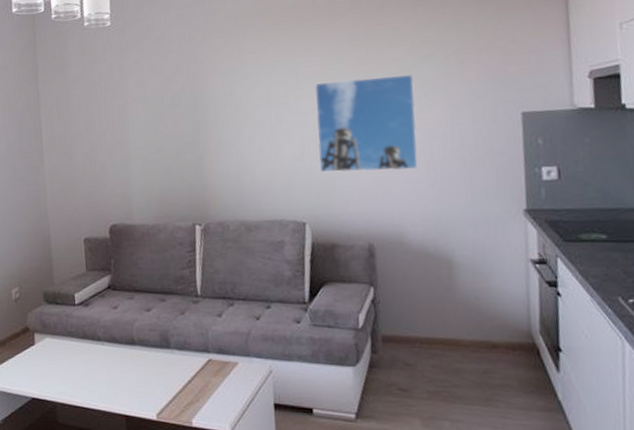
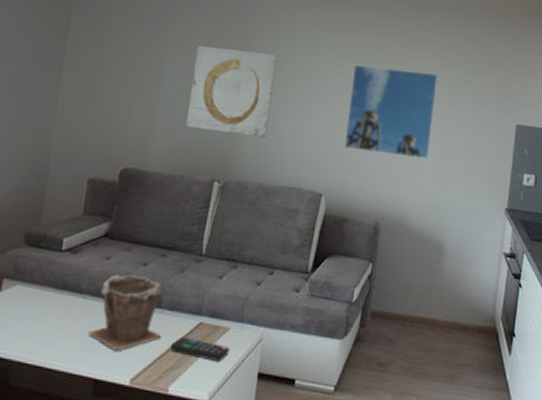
plant pot: none [112,321,177,390] -> present [88,274,162,351]
wall art: none [154,89,239,178] -> present [185,45,278,138]
remote control: none [186,374,242,395] -> present [170,337,230,362]

